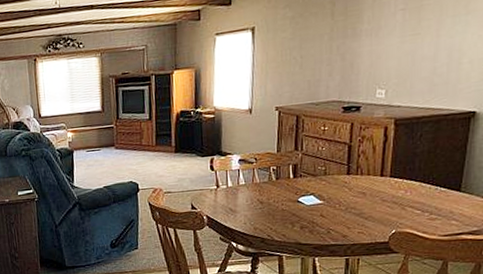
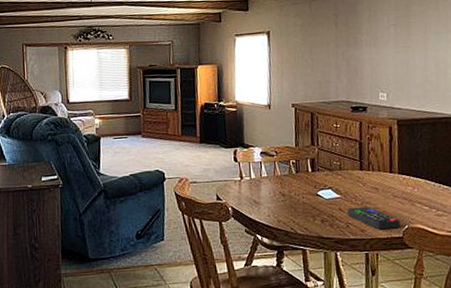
remote control: none [330,212,387,235] -> present [347,207,401,230]

